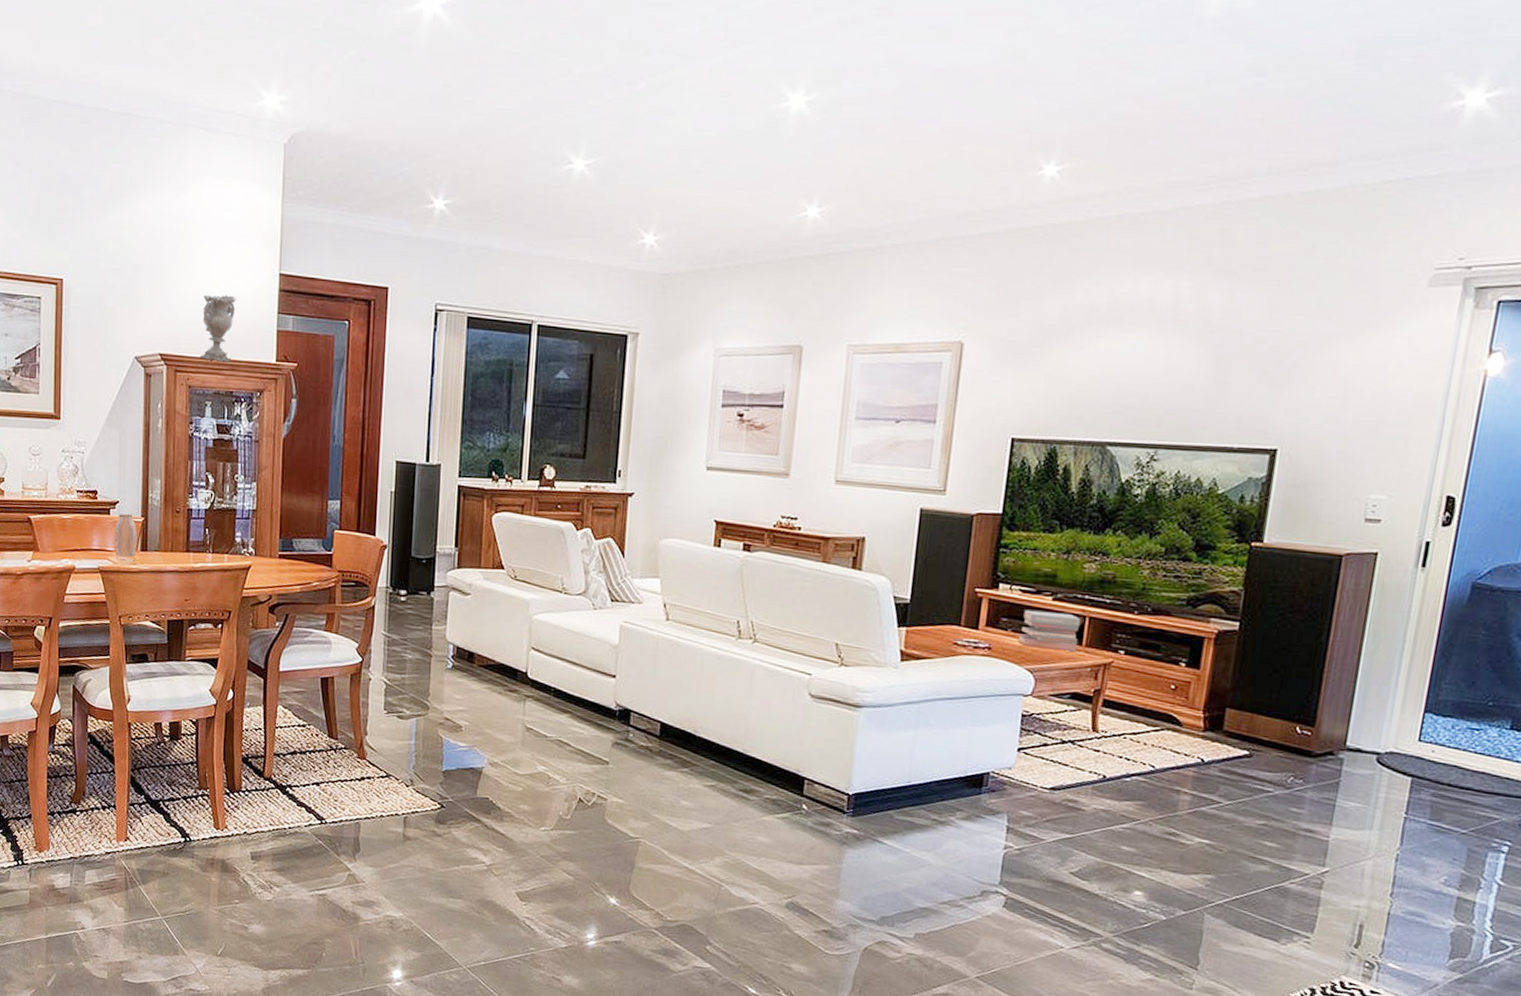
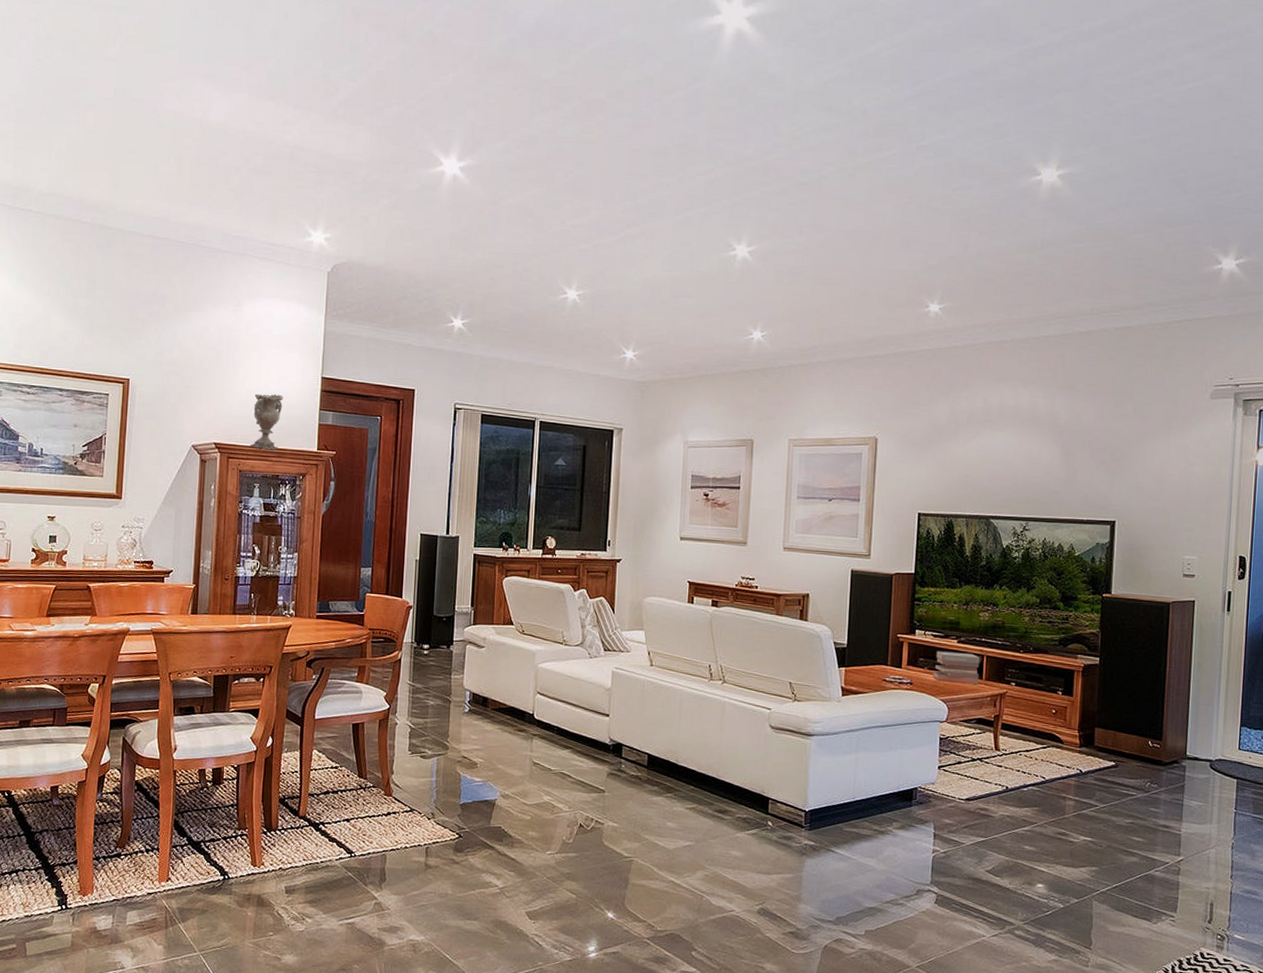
vase: present [114,513,138,565] -> none [166,581,189,627]

